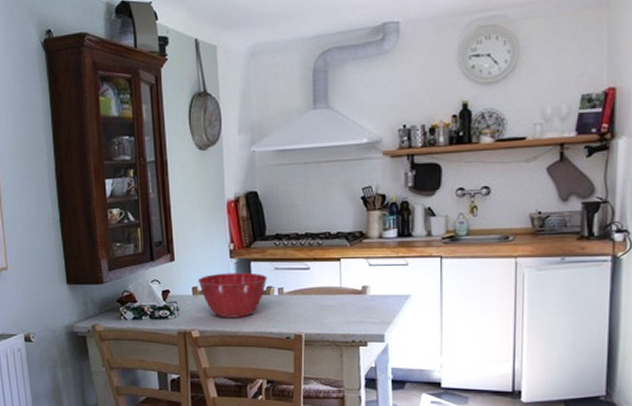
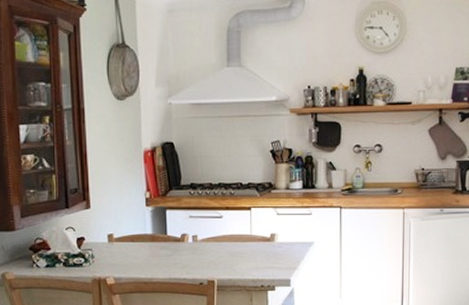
mixing bowl: present [197,272,267,318] -> none [113,220,182,265]

